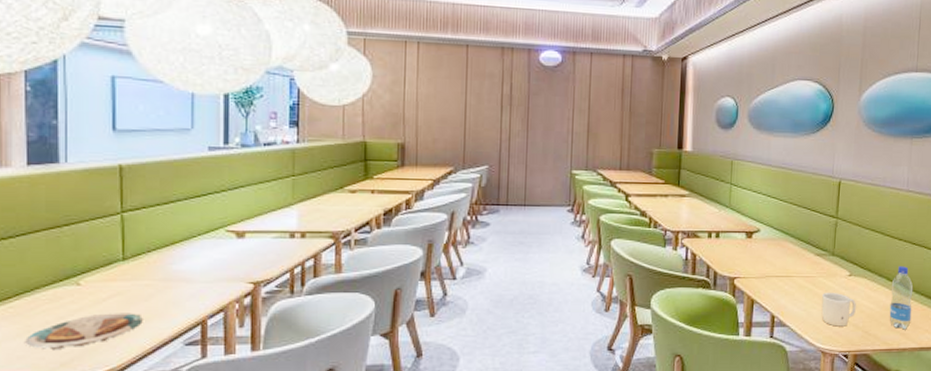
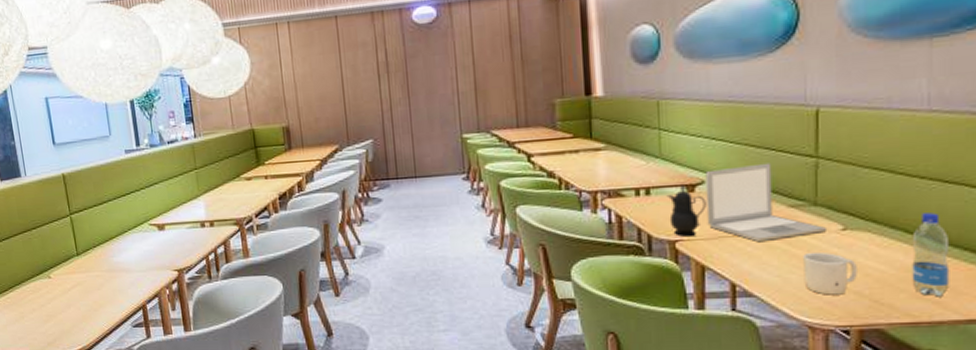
plate: present [23,313,143,351] -> none [21,300,99,333]
coffeepot: none [731,231,760,276] -> present [666,185,706,238]
laptop: none [758,219,840,282] -> present [705,163,828,243]

